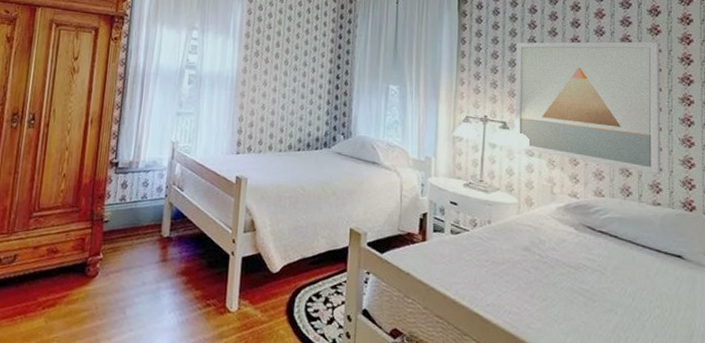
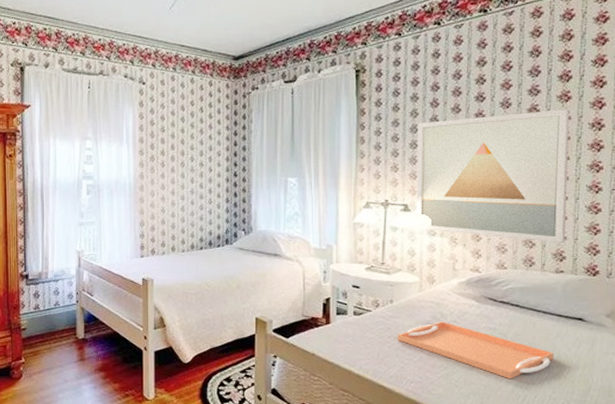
serving tray: none [495,247,654,318] -> present [398,321,554,380]

